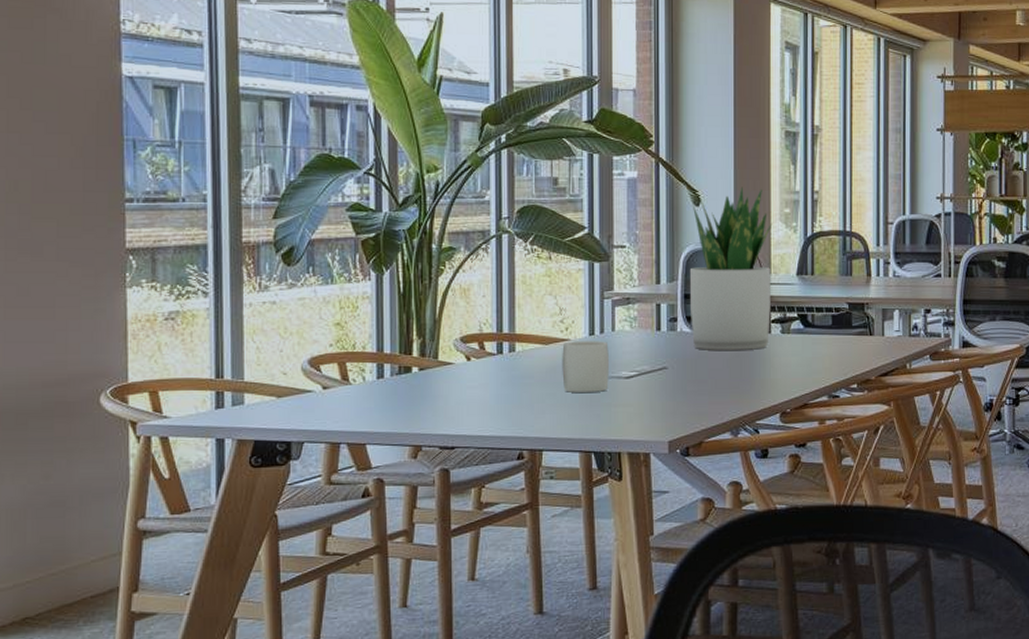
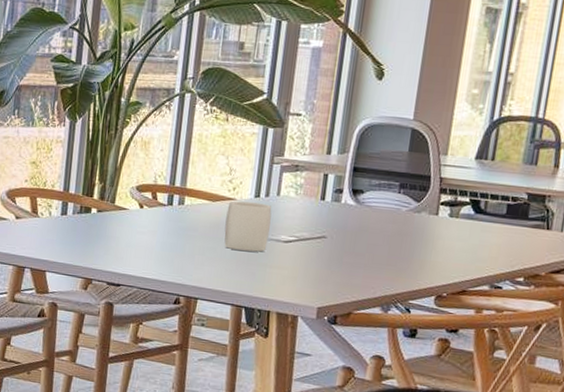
planter: present [689,186,773,351] -> none [356,63,458,230]

